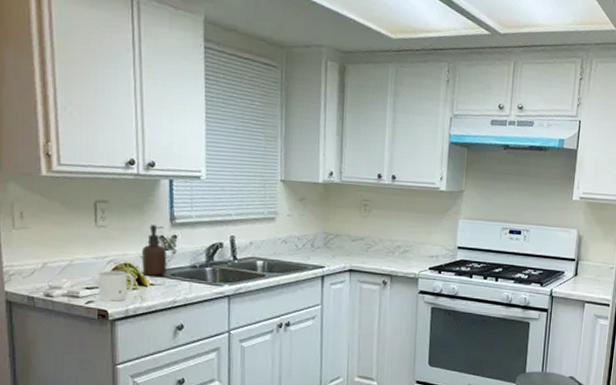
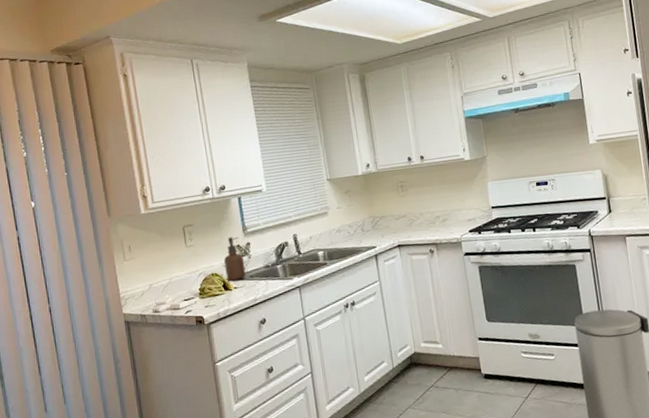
mug: present [97,271,134,302] -> none [191,280,222,309]

